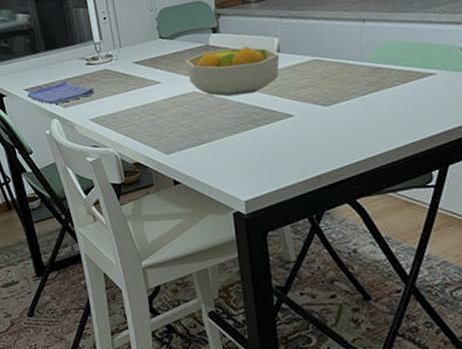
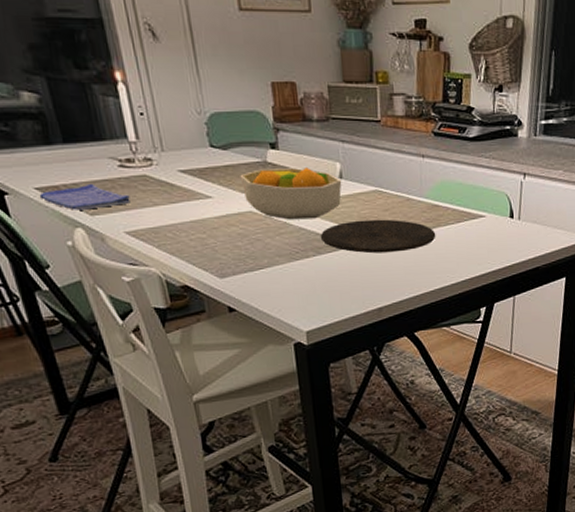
plate: none [258,86,380,122] -> present [320,219,436,254]

